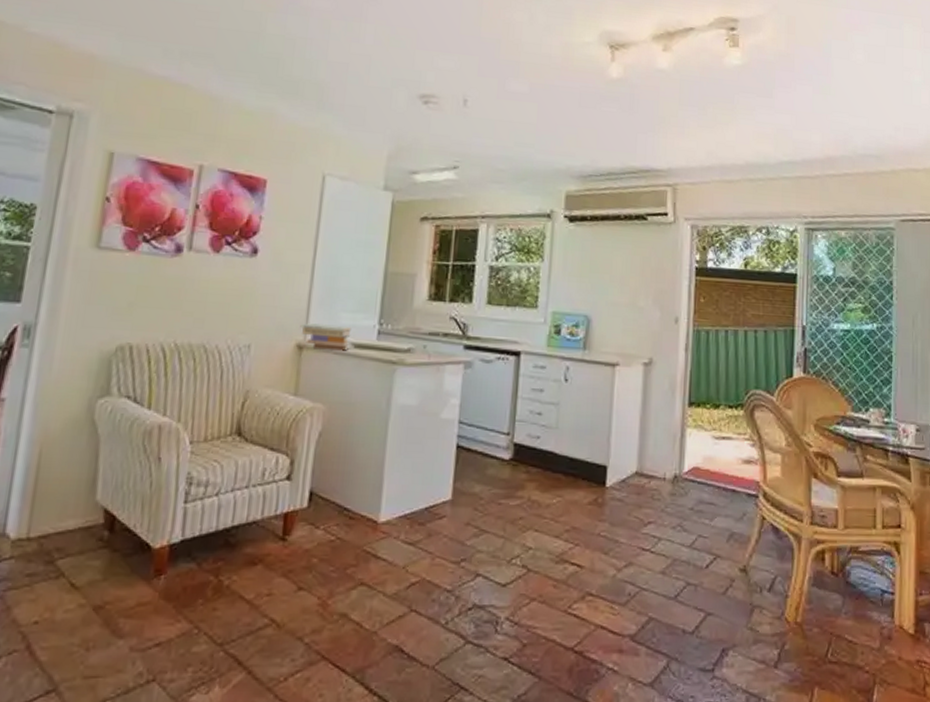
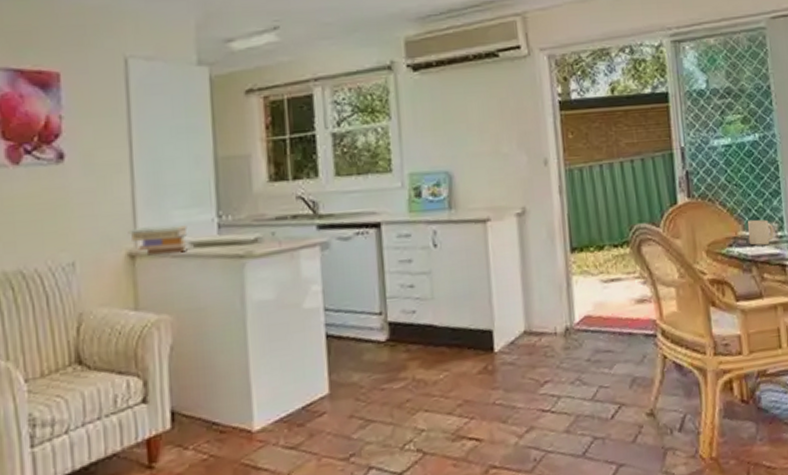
cup: none [856,402,881,429] -> present [747,219,774,246]

